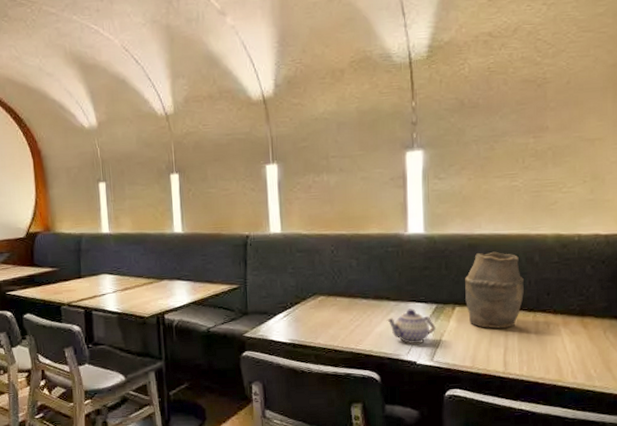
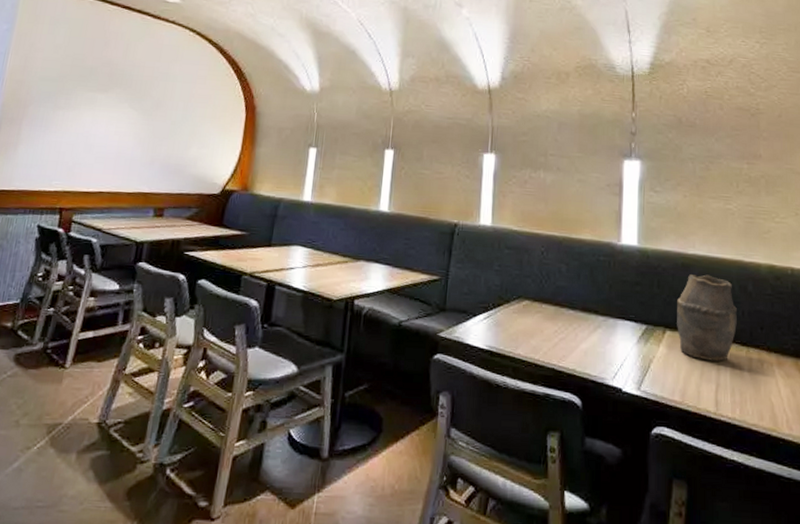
teapot: present [386,308,436,344] -> none [593,326,645,369]

